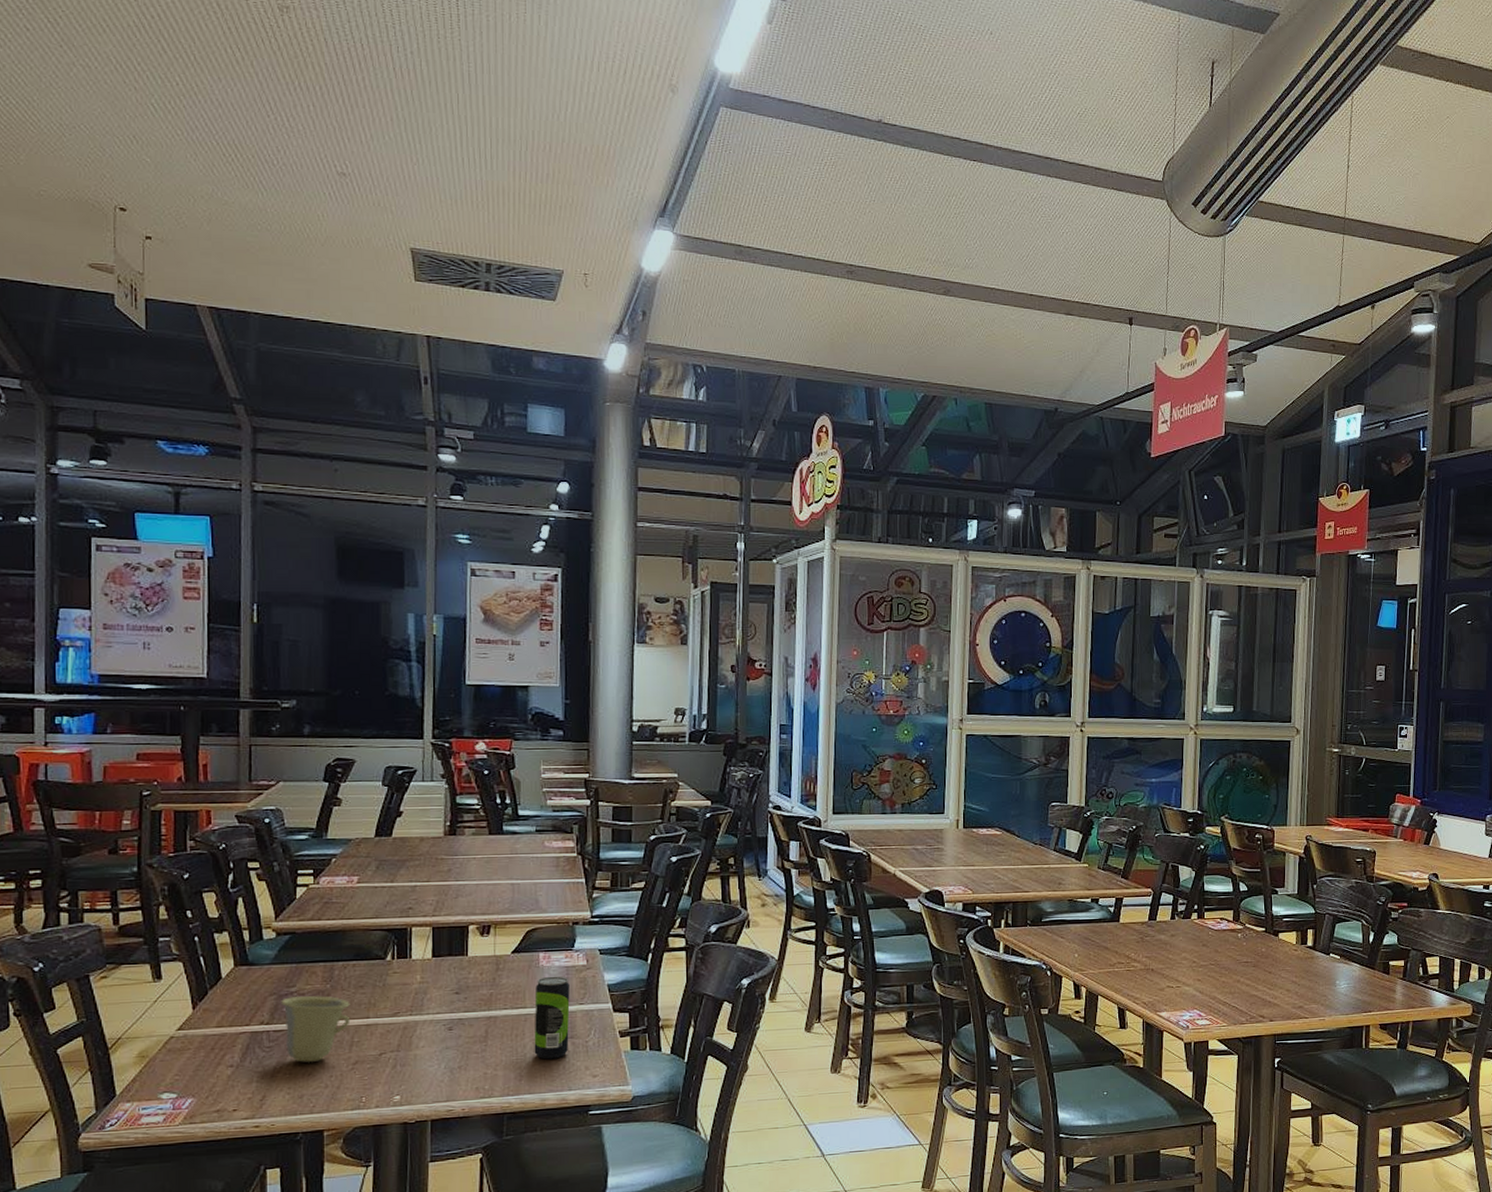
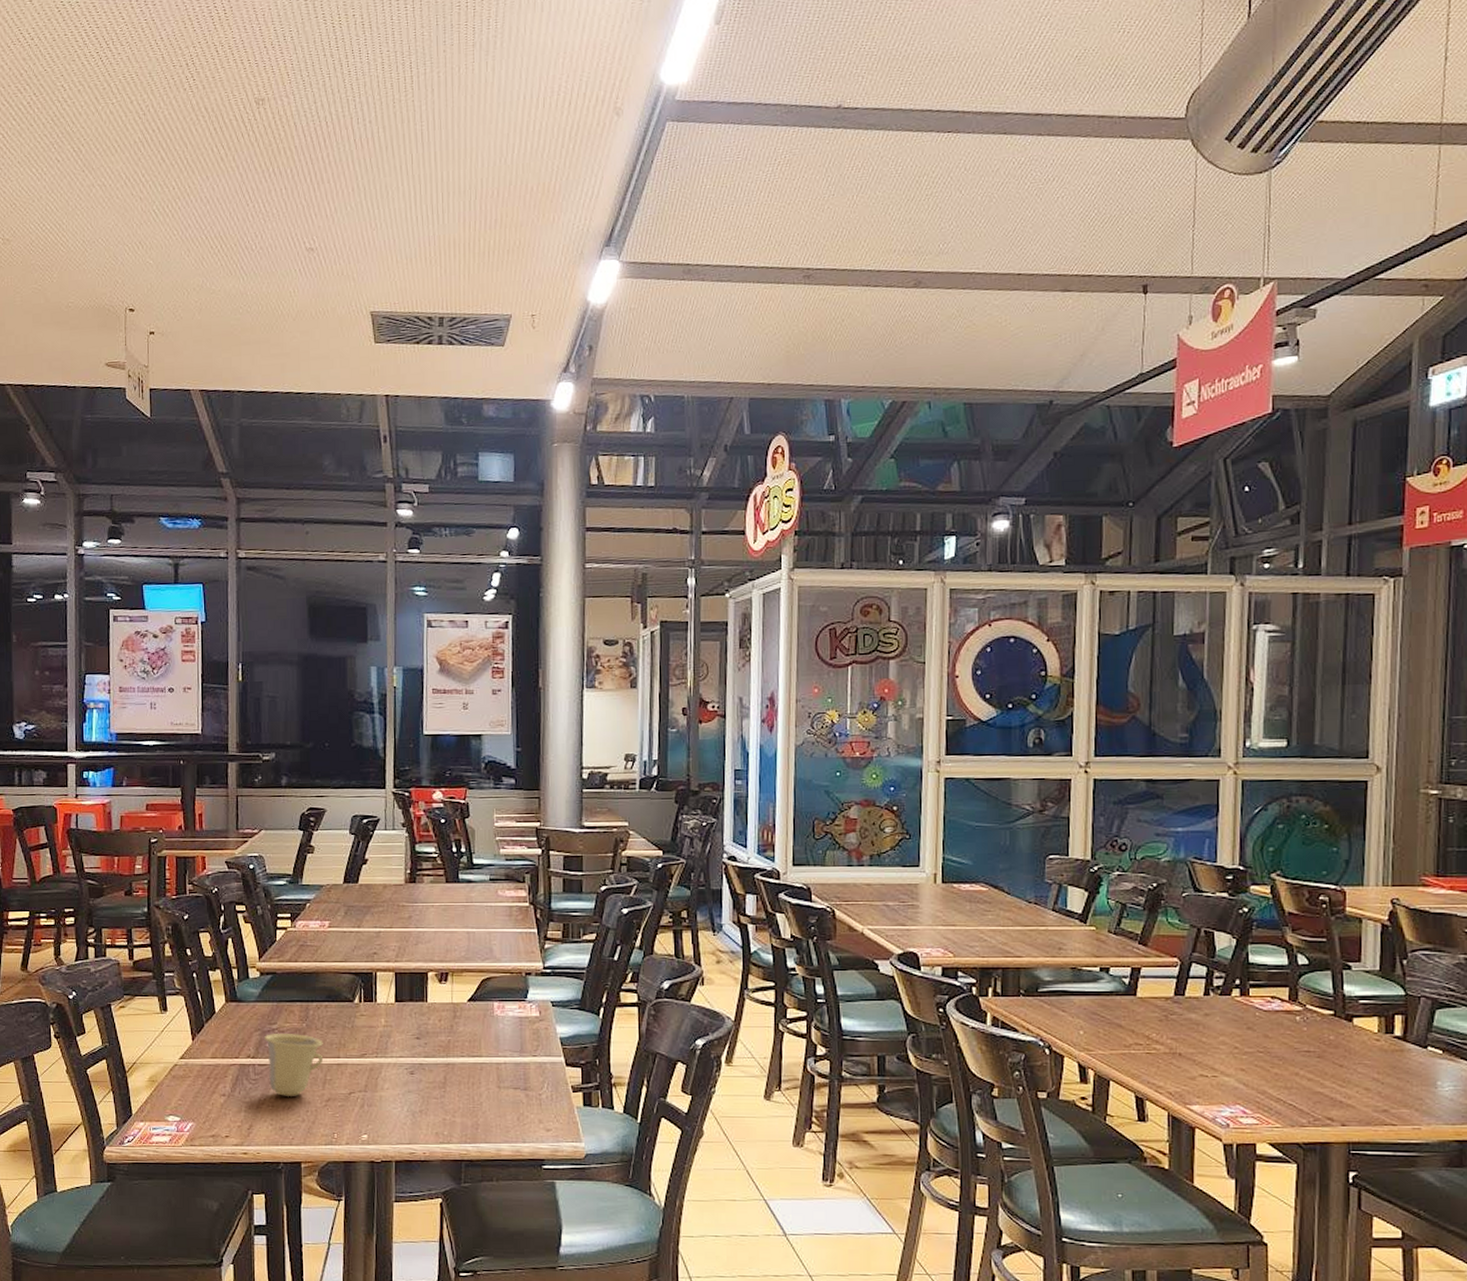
beverage can: present [534,976,570,1060] -> none [489,1026,524,1110]

